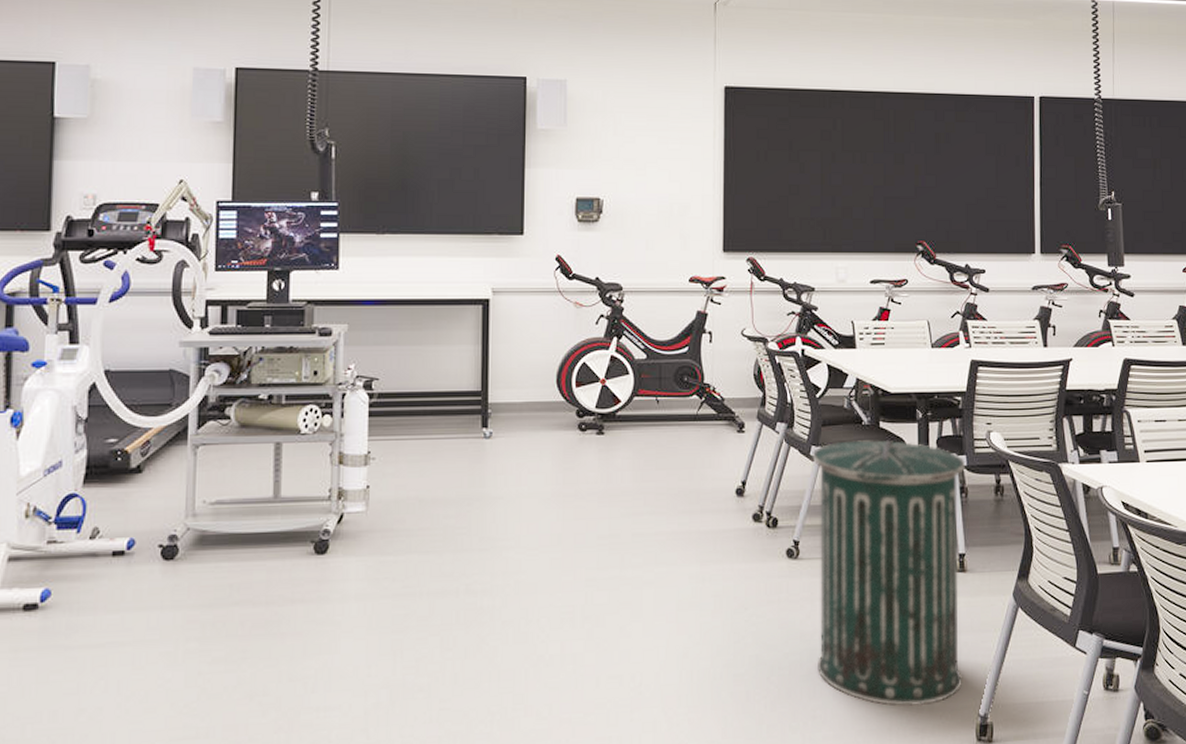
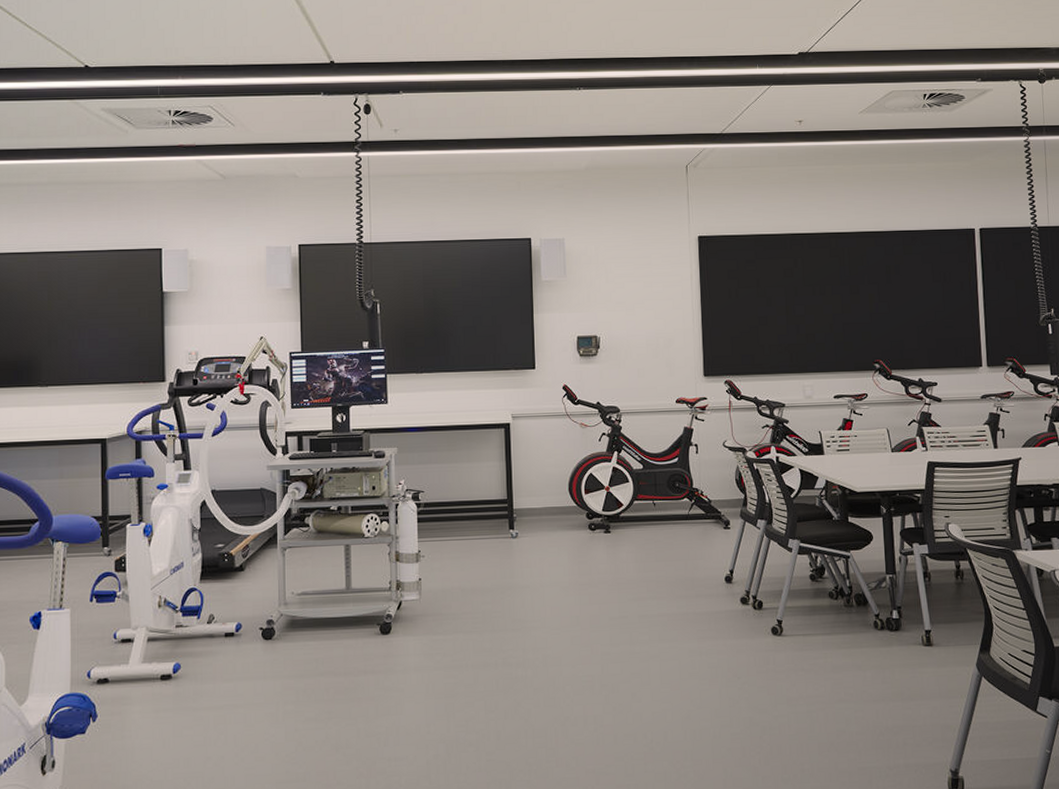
trash can: present [812,439,966,707] -> none [790,532,933,763]

